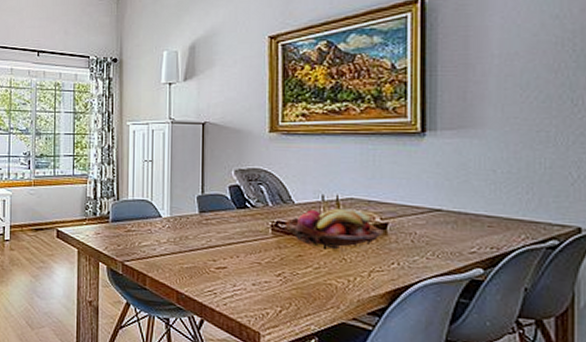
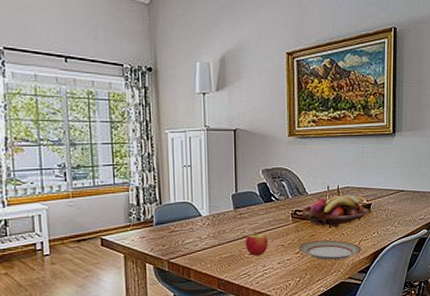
apple: none [211,239,240,272] -> present [245,229,268,256]
plate: none [280,262,372,293] -> present [299,240,361,260]

